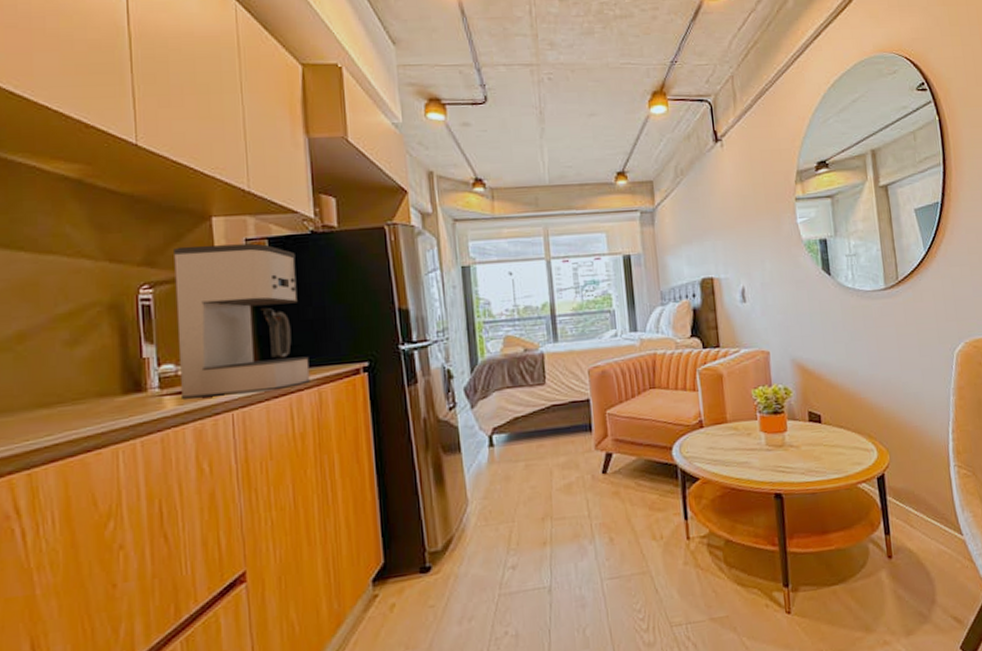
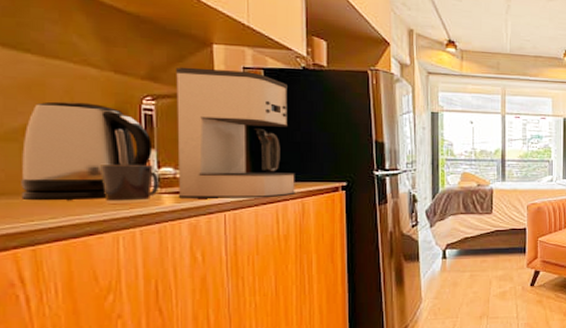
kettle: none [15,299,151,418] -> present [21,101,152,201]
mug: none [97,363,161,413] -> present [100,165,160,204]

